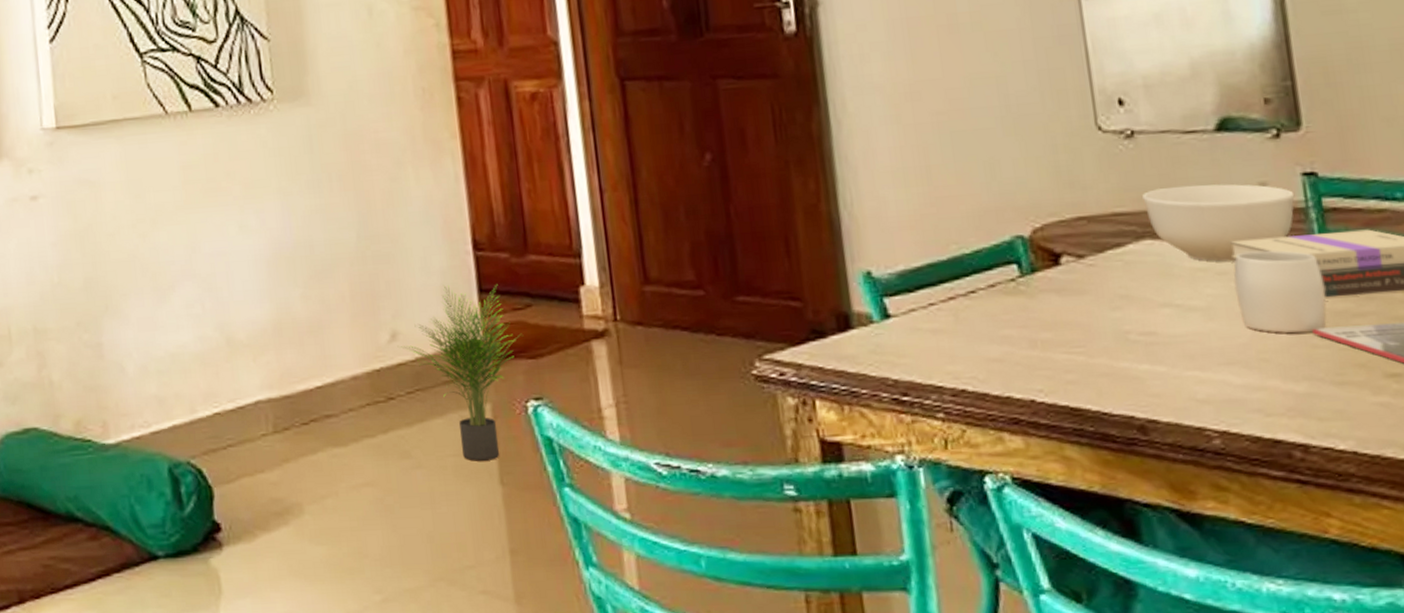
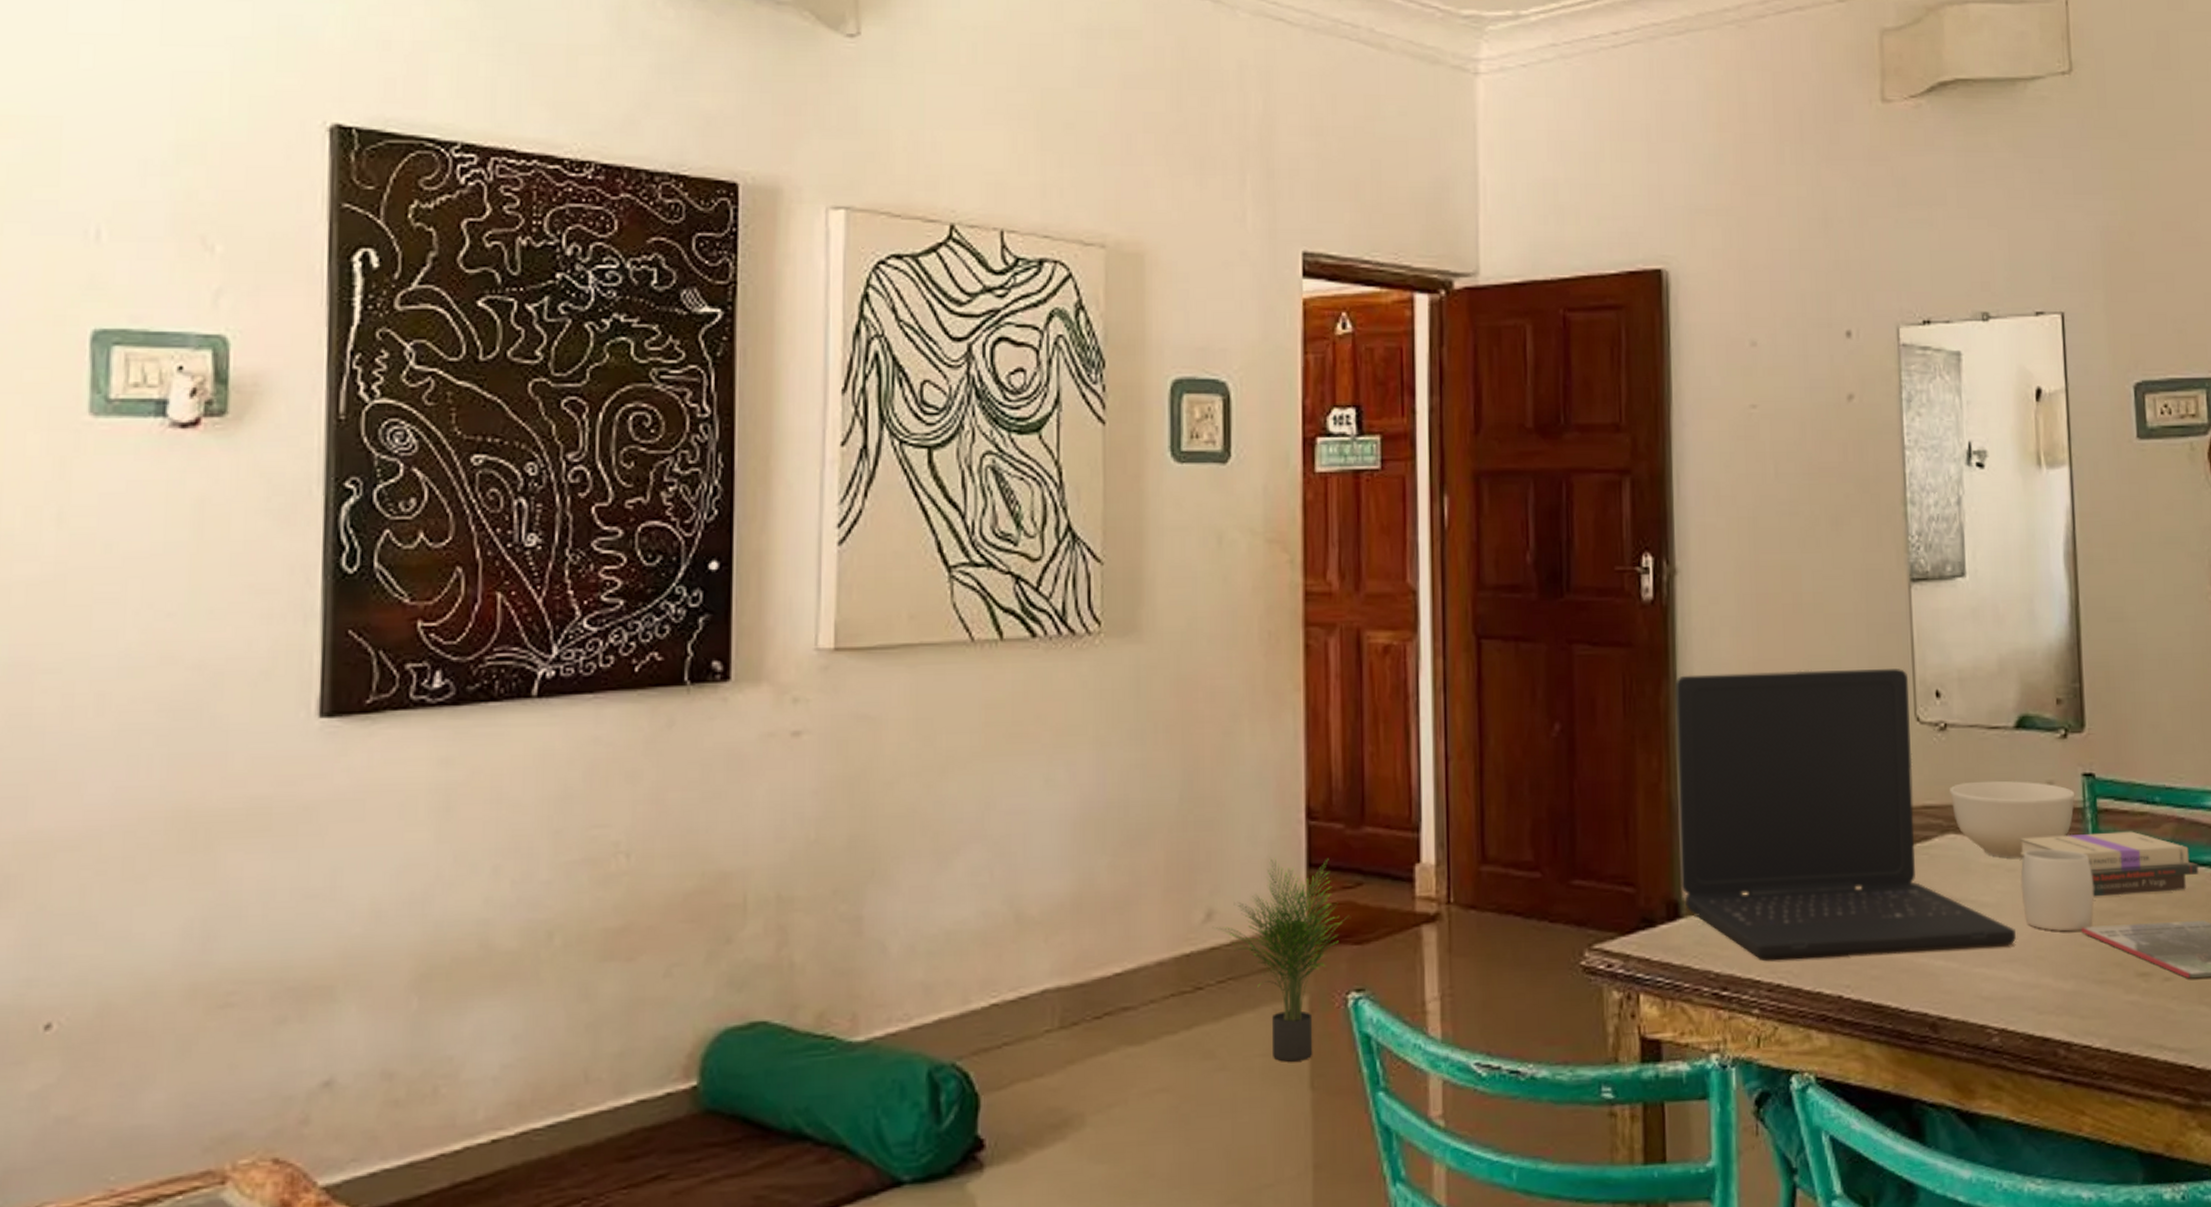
laptop: none [827,80,1233,367] -> present [1675,669,2016,960]

